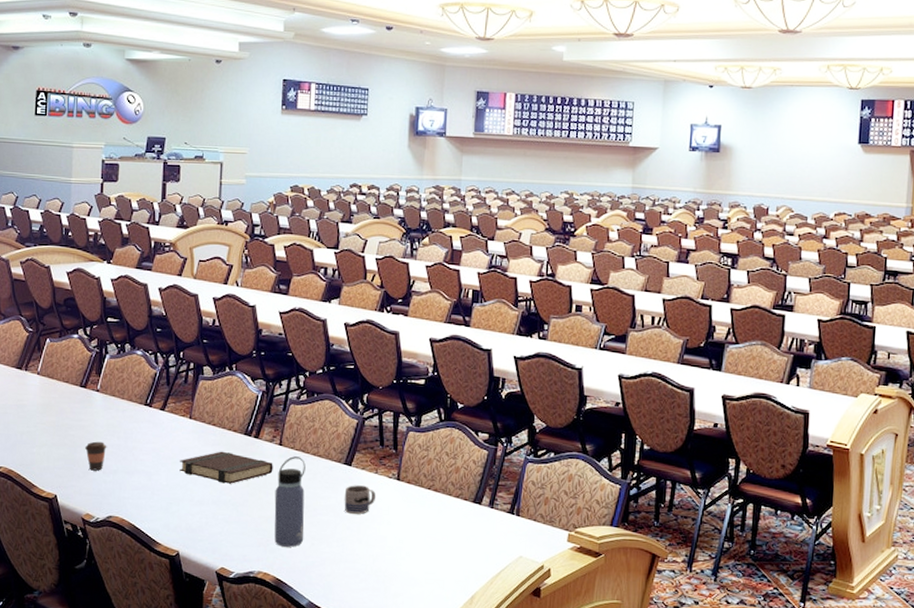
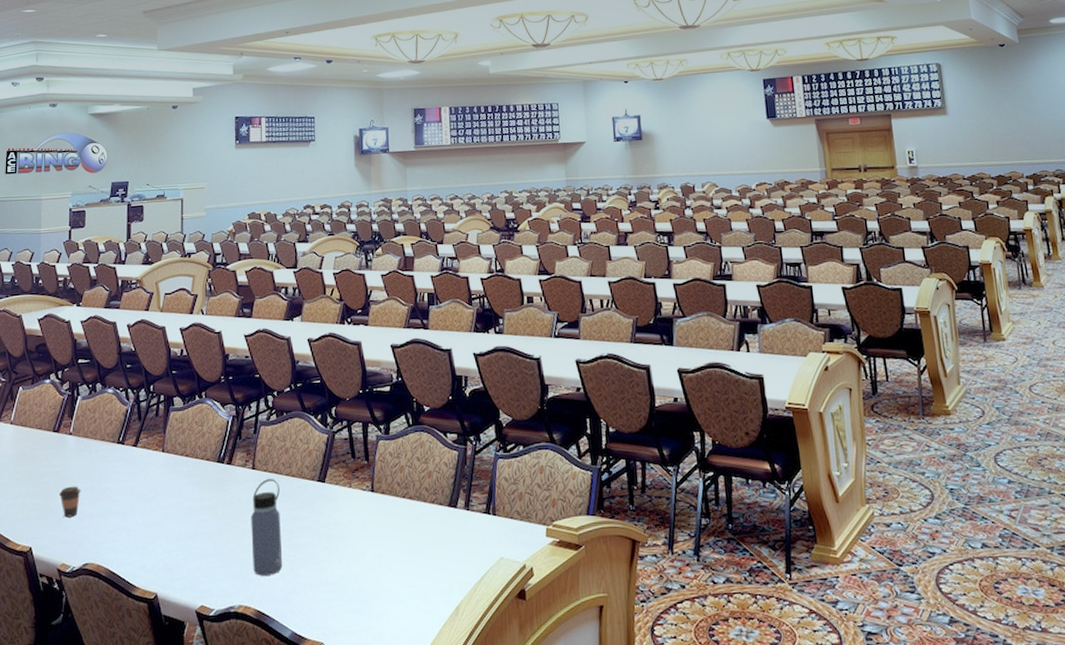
book: present [180,451,273,484] -> none [154,482,248,516]
mug: present [344,485,376,514] -> none [320,501,351,533]

